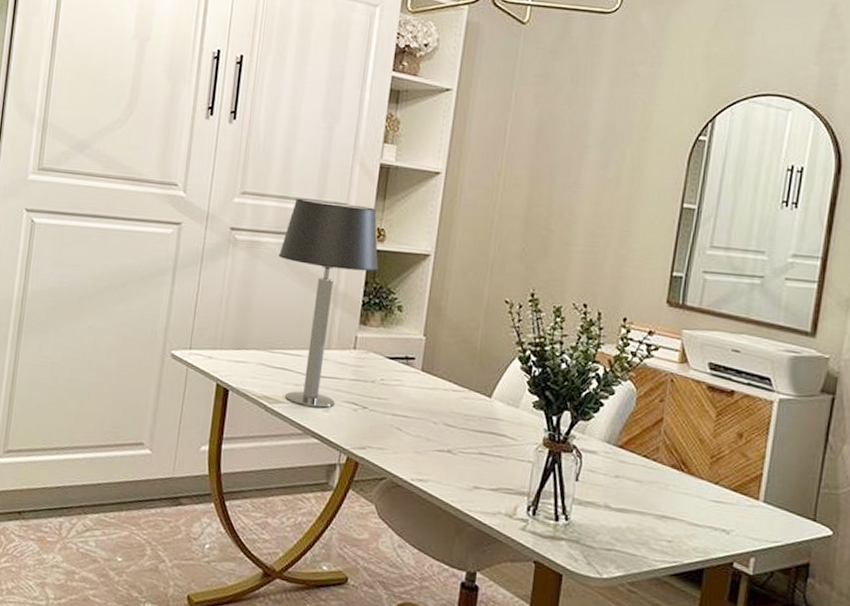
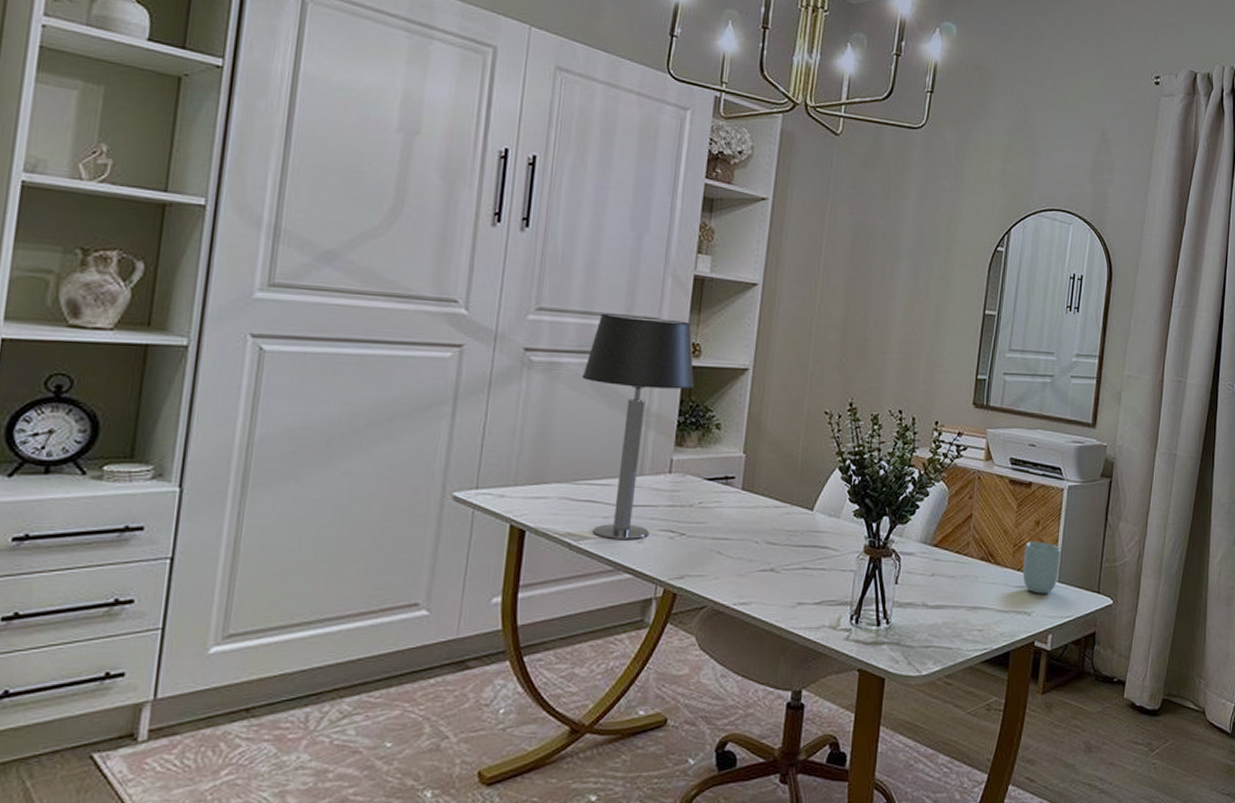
cup: none [721,454,768,514] -> present [1022,542,1061,594]

